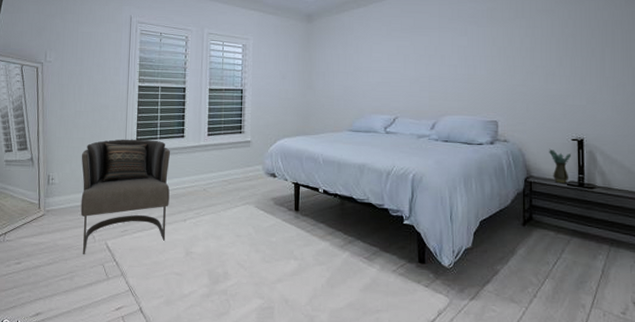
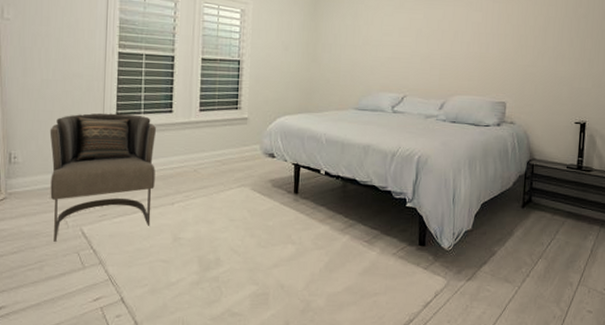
vase: present [549,148,572,184] -> none [552,131,574,167]

